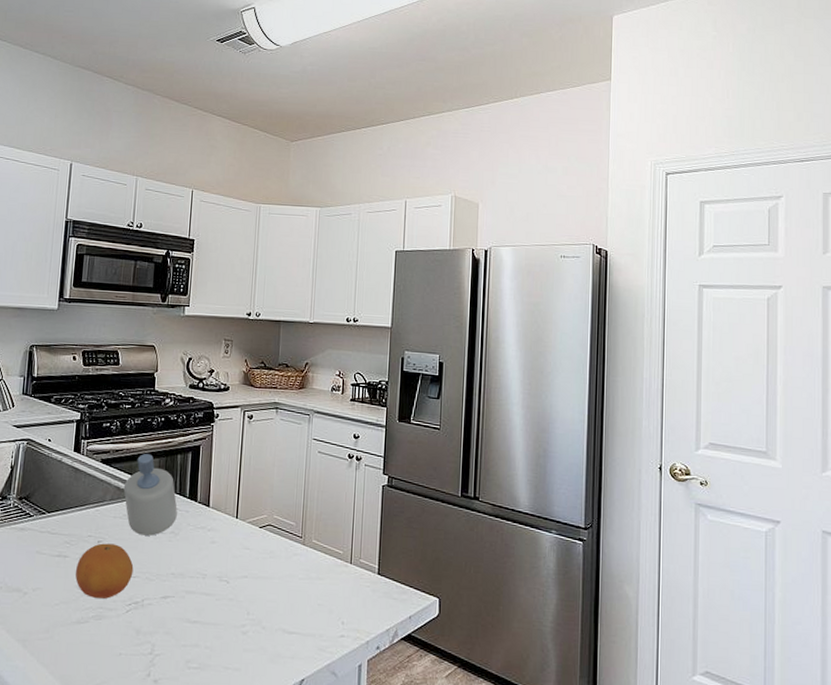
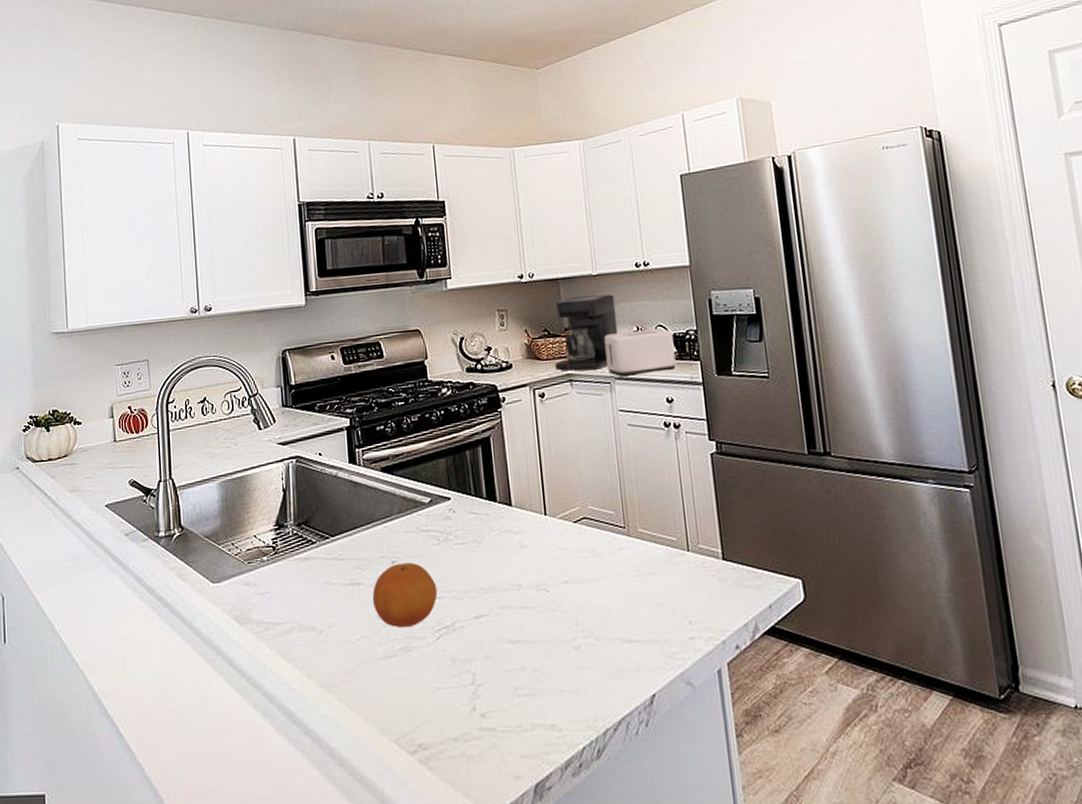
soap dispenser: present [123,454,177,536] -> none [410,454,477,549]
coffee maker: none [265,338,325,402] -> present [555,294,618,371]
toaster: none [309,374,368,412] -> present [604,328,676,377]

